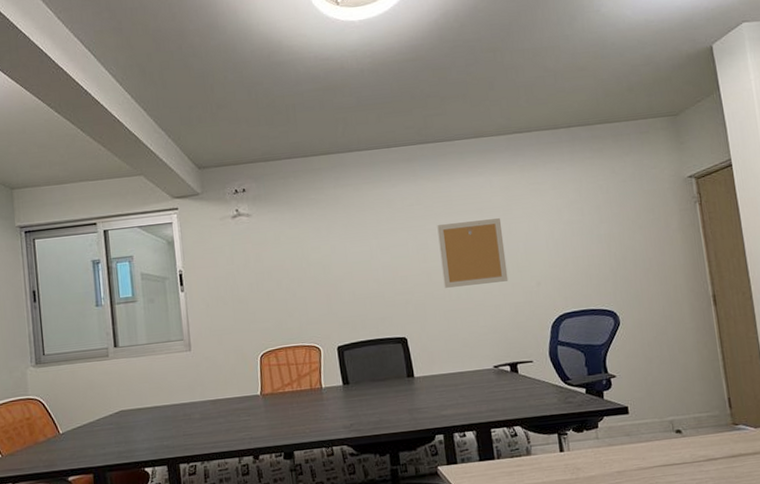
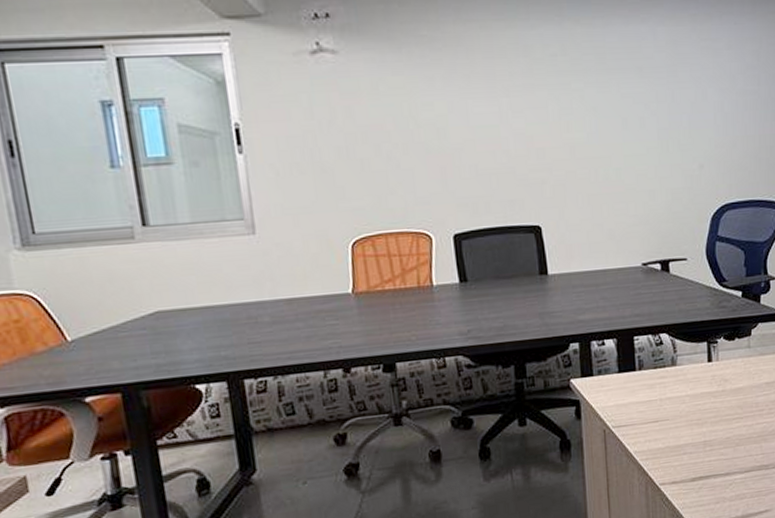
wall art: present [437,218,509,288] -> none [585,81,667,166]

